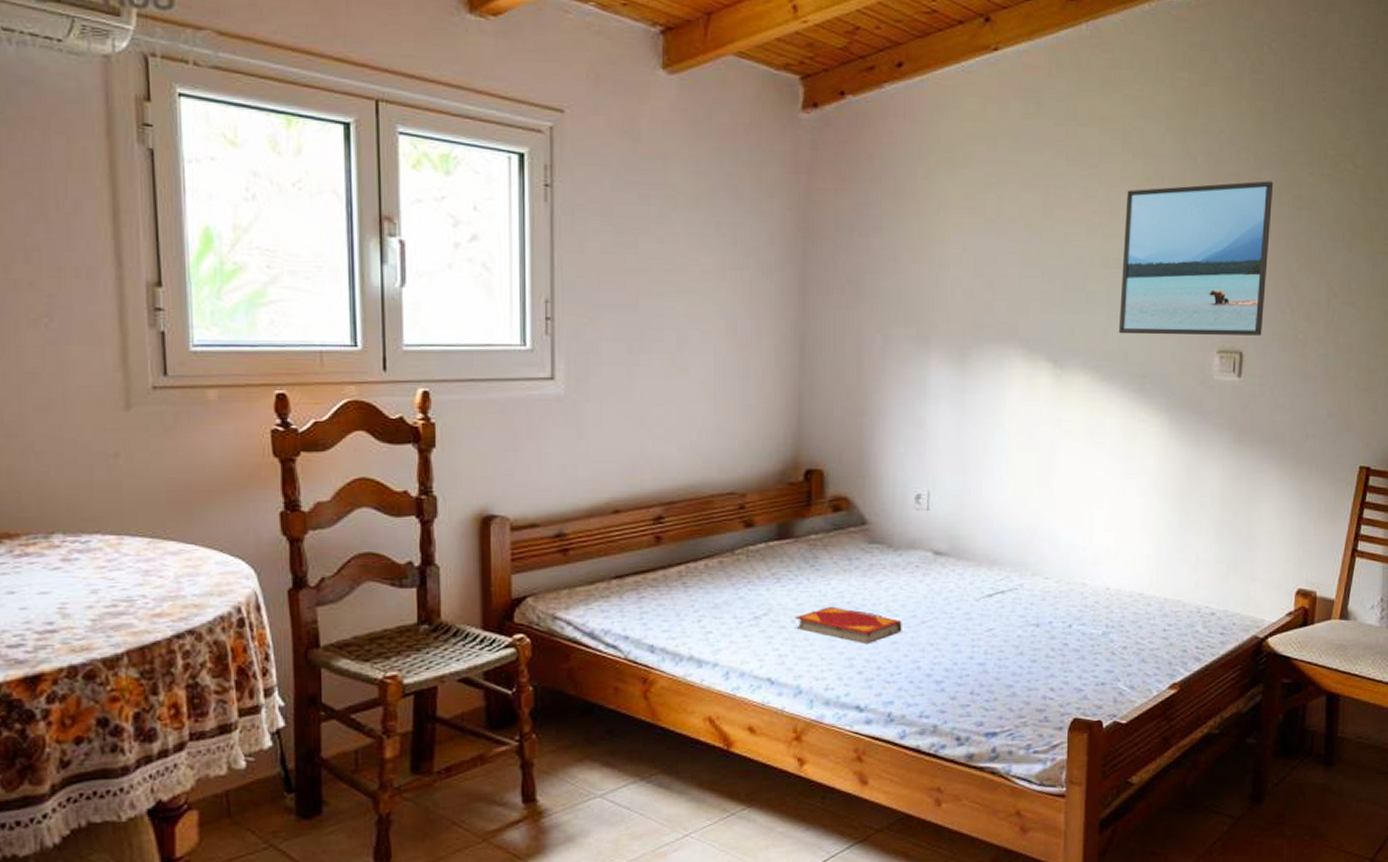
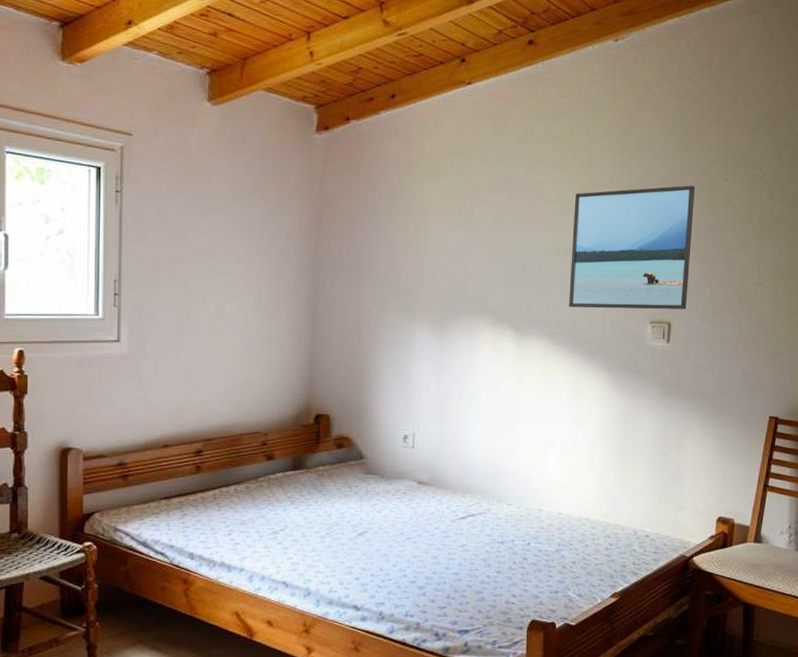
hardback book: present [795,606,902,645] -> none [305,524,392,556]

